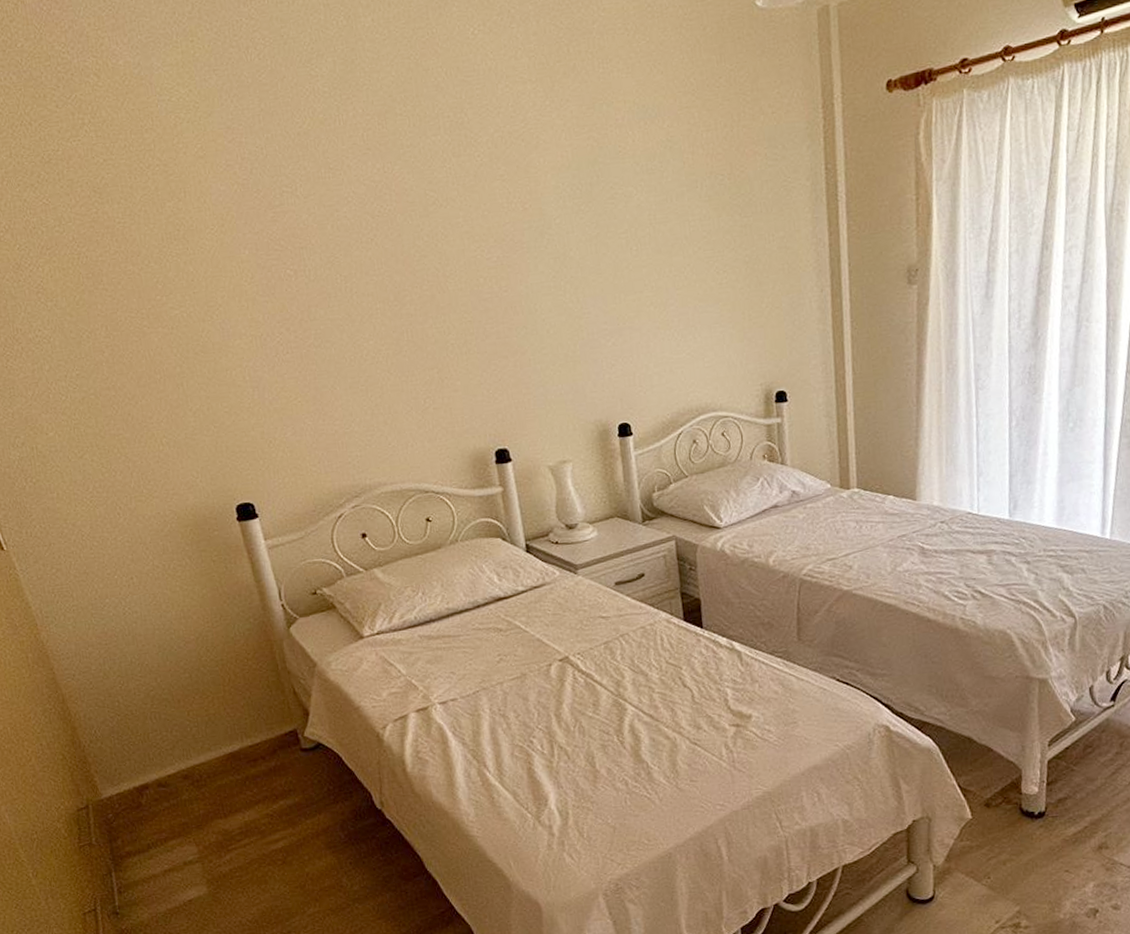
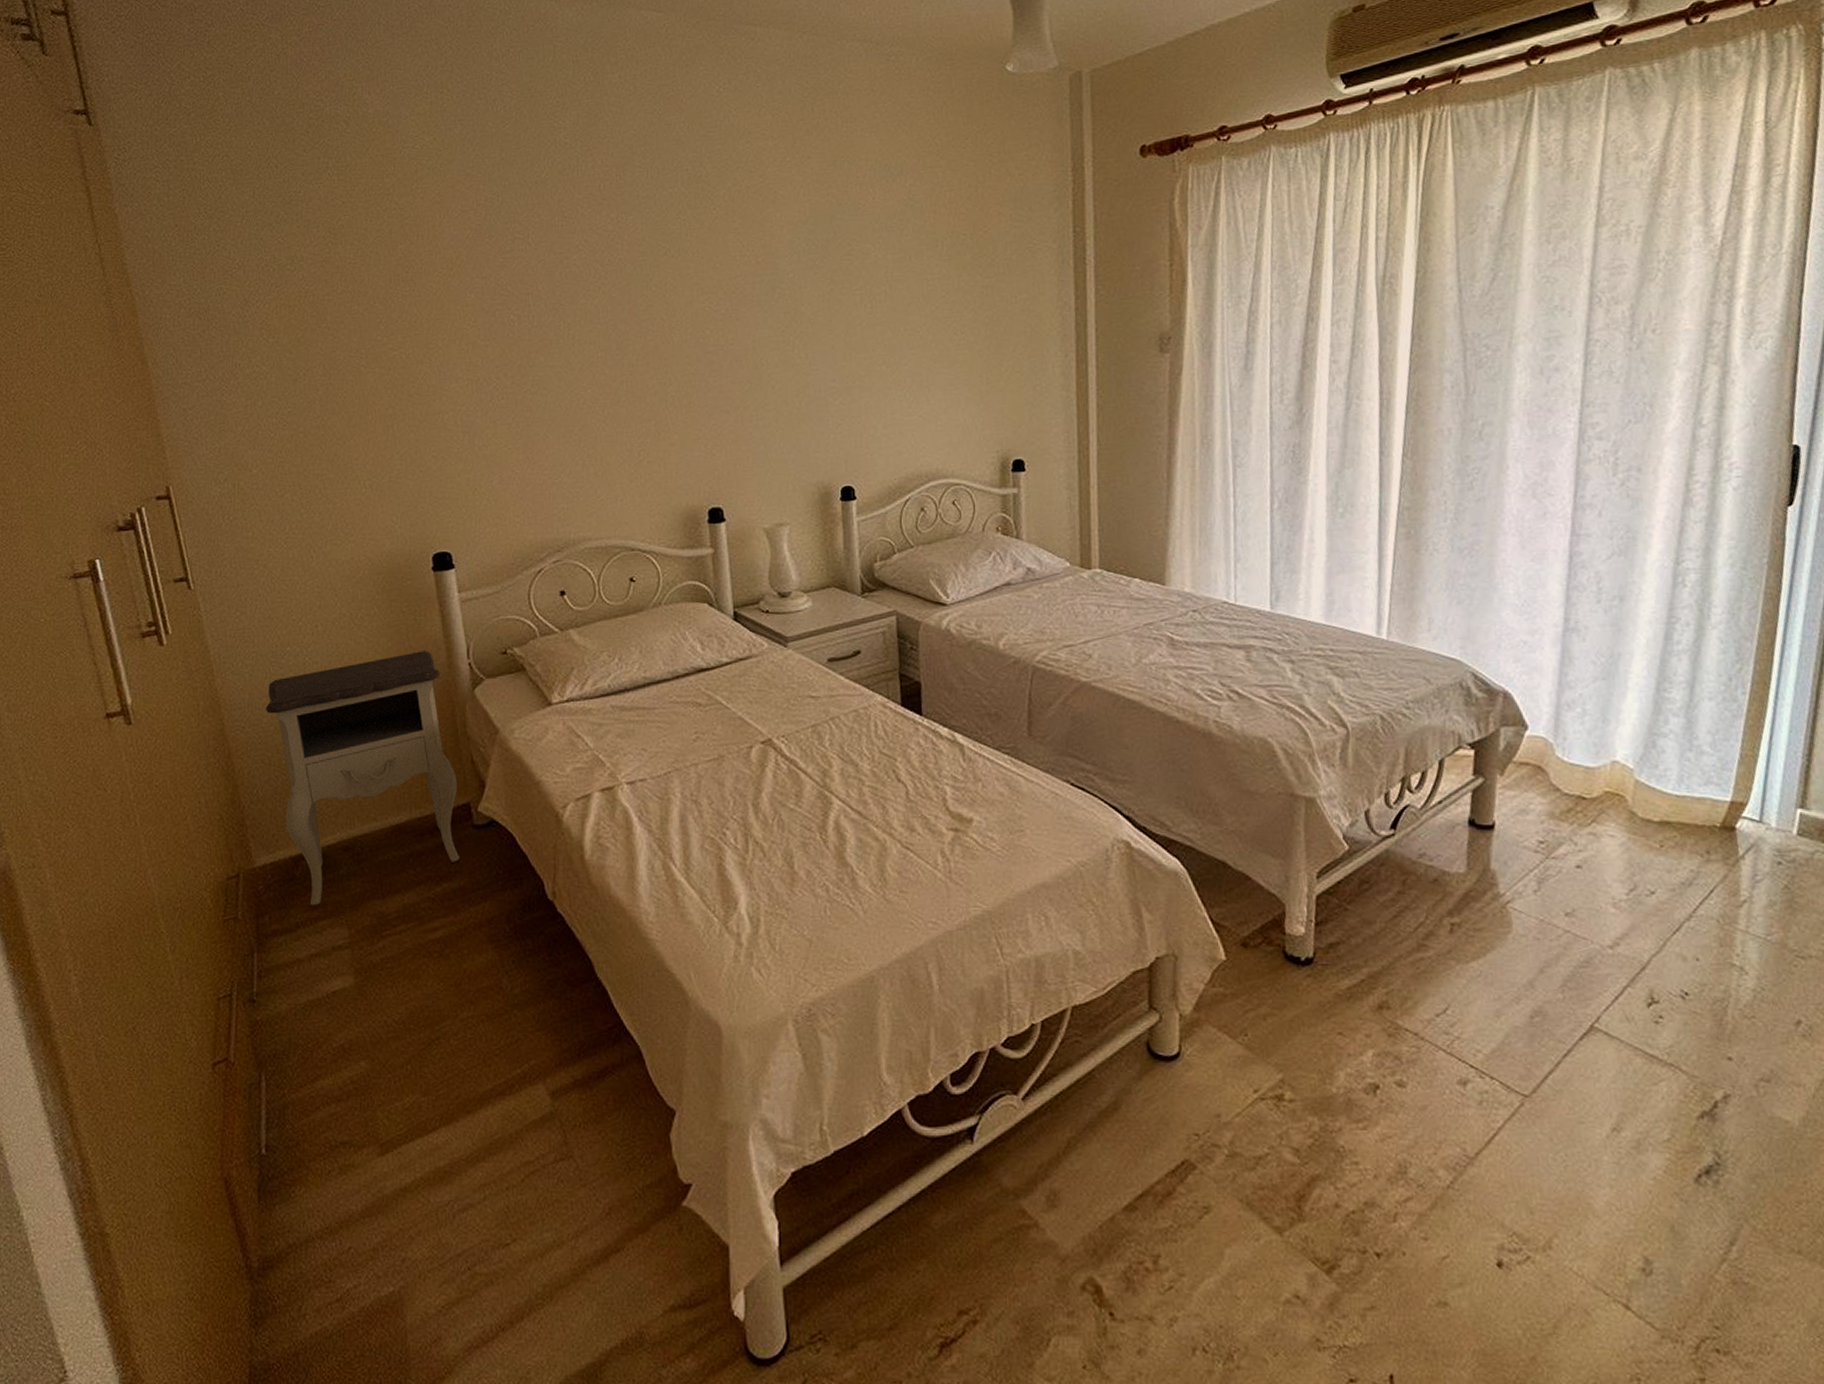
nightstand: none [92,595,293,829] -> present [265,651,460,906]

